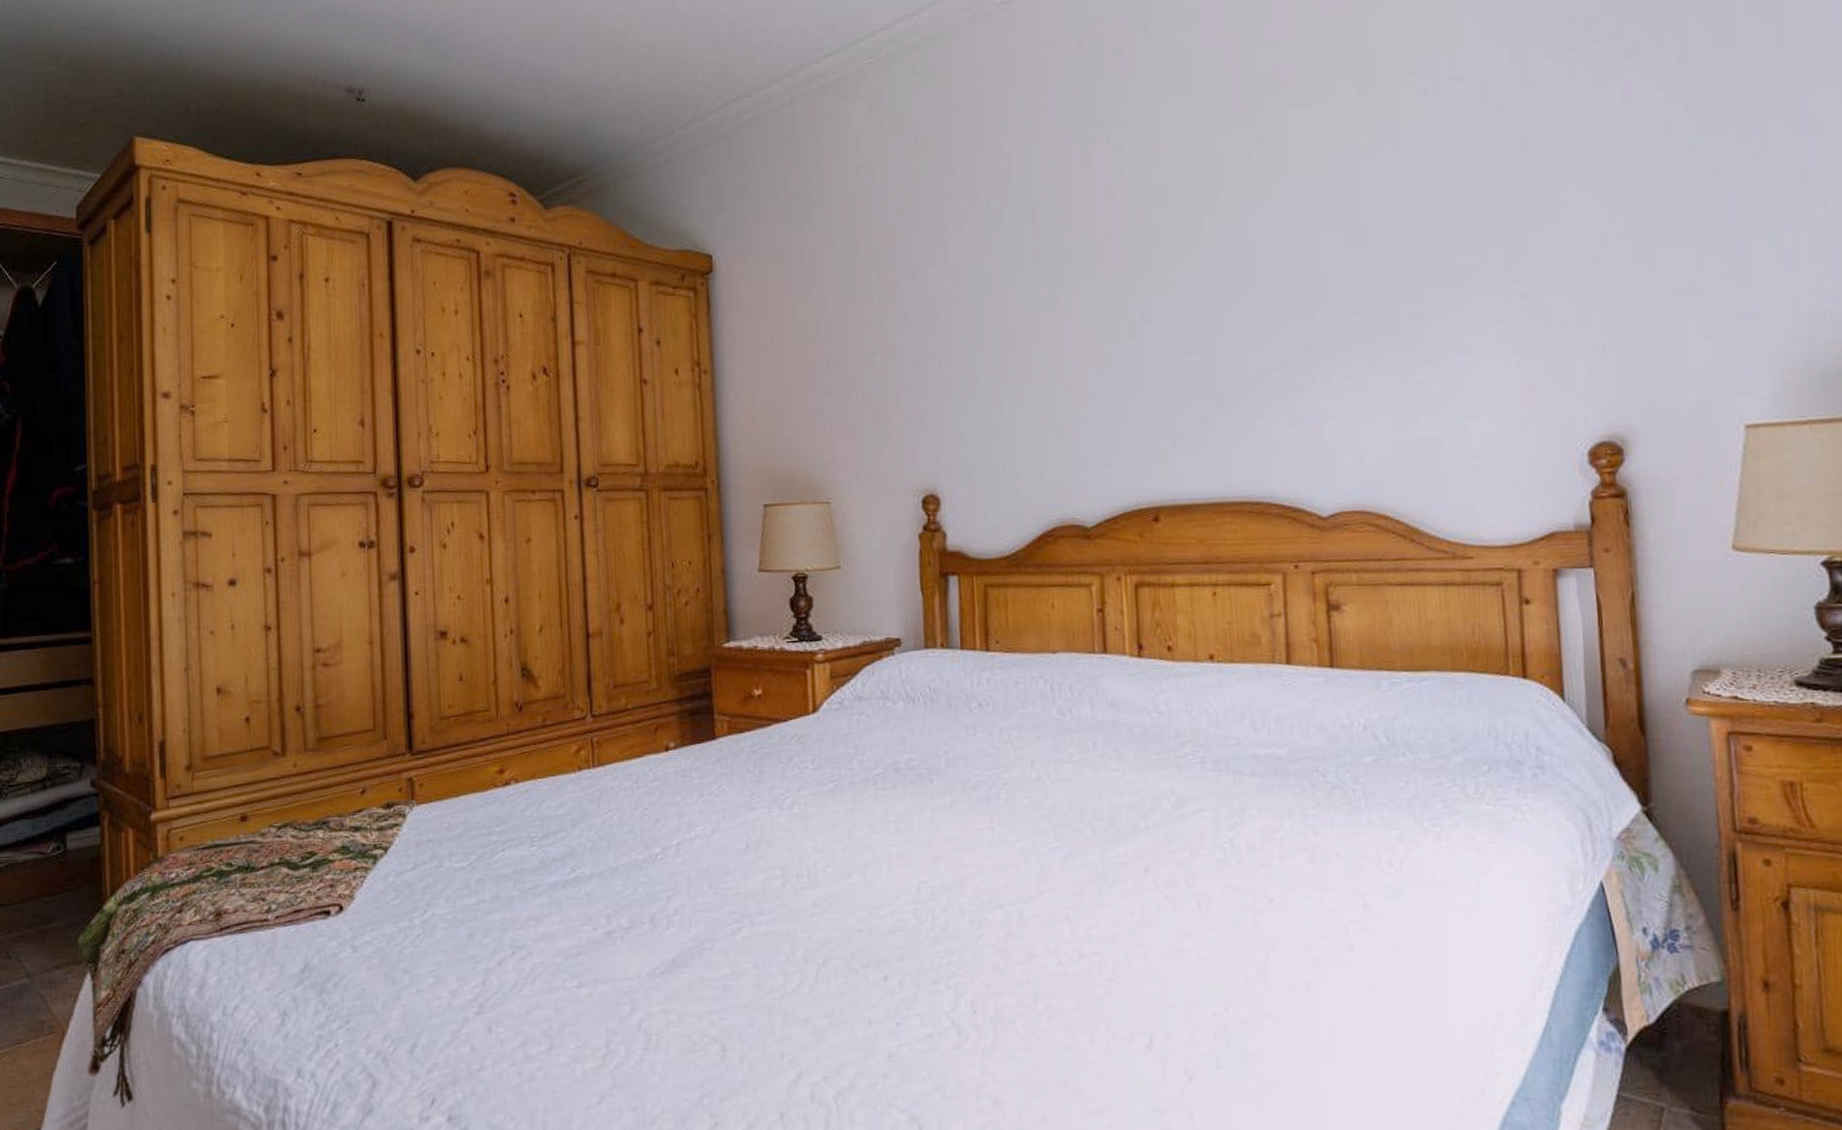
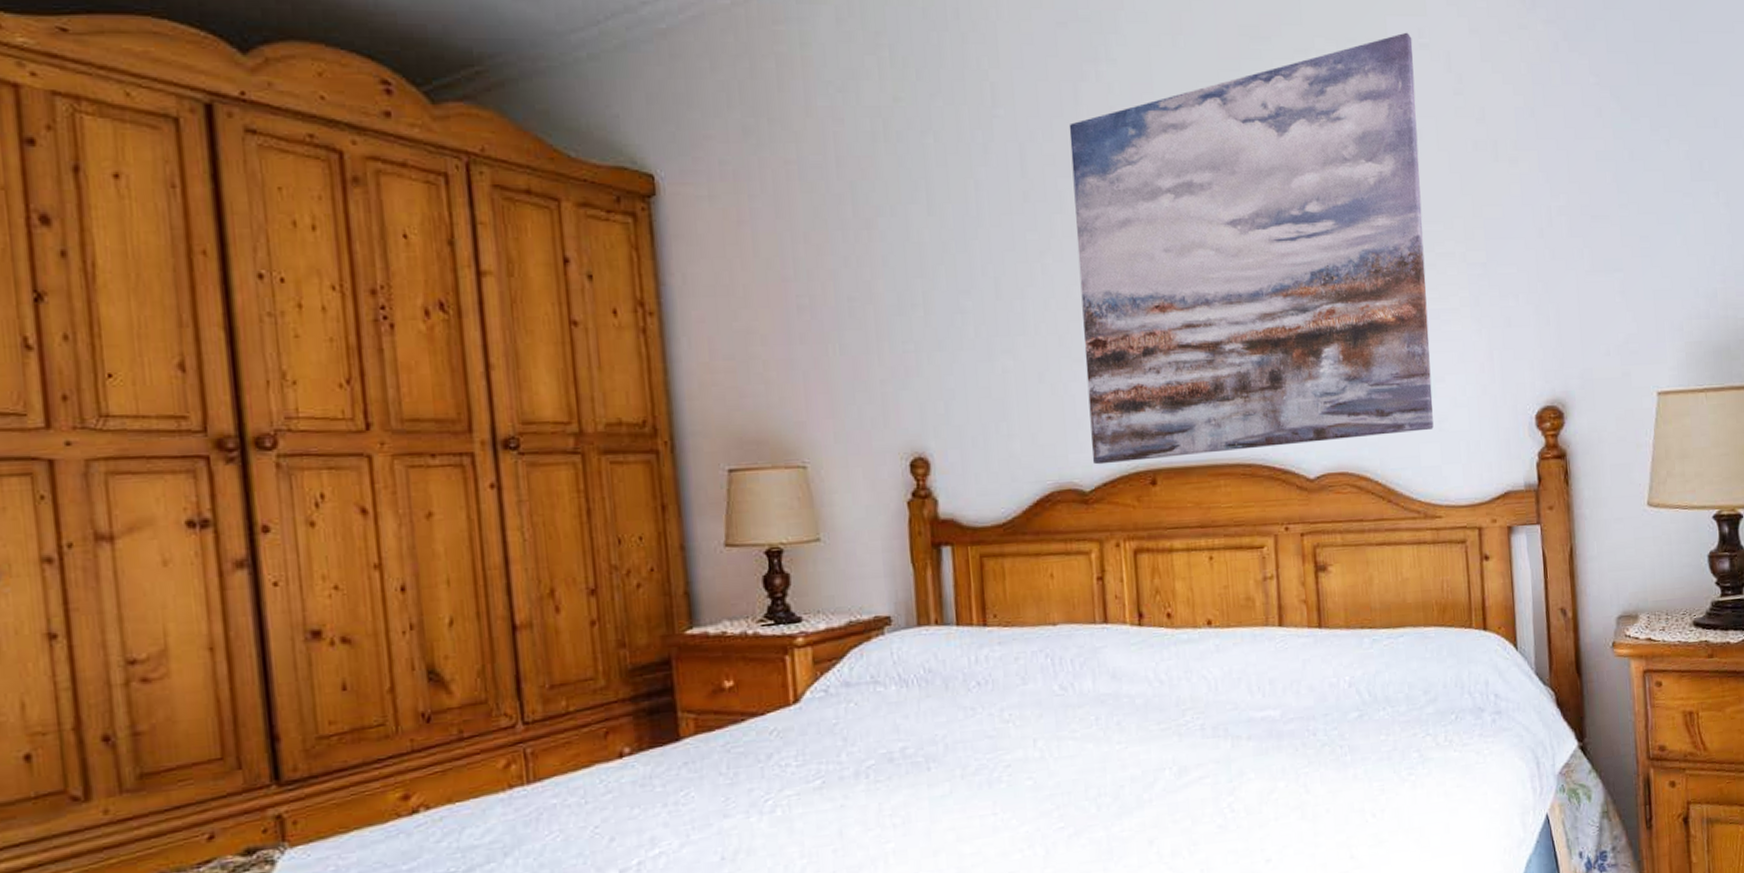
wall art: none [1079,67,1465,502] -> present [1069,32,1434,465]

